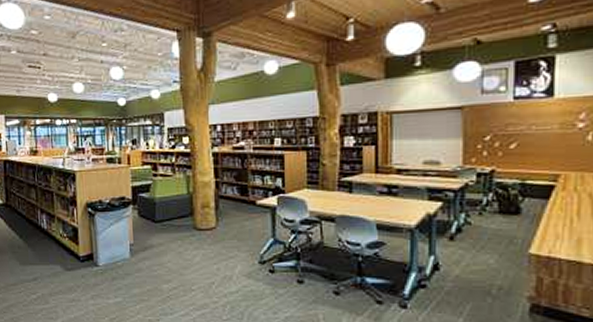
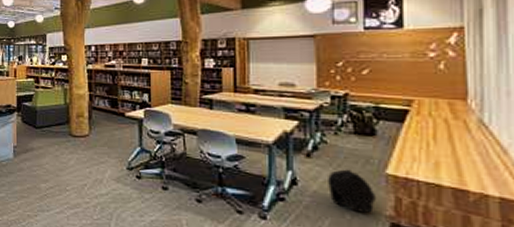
backpack: none [471,251,519,295] -> present [328,169,377,213]

